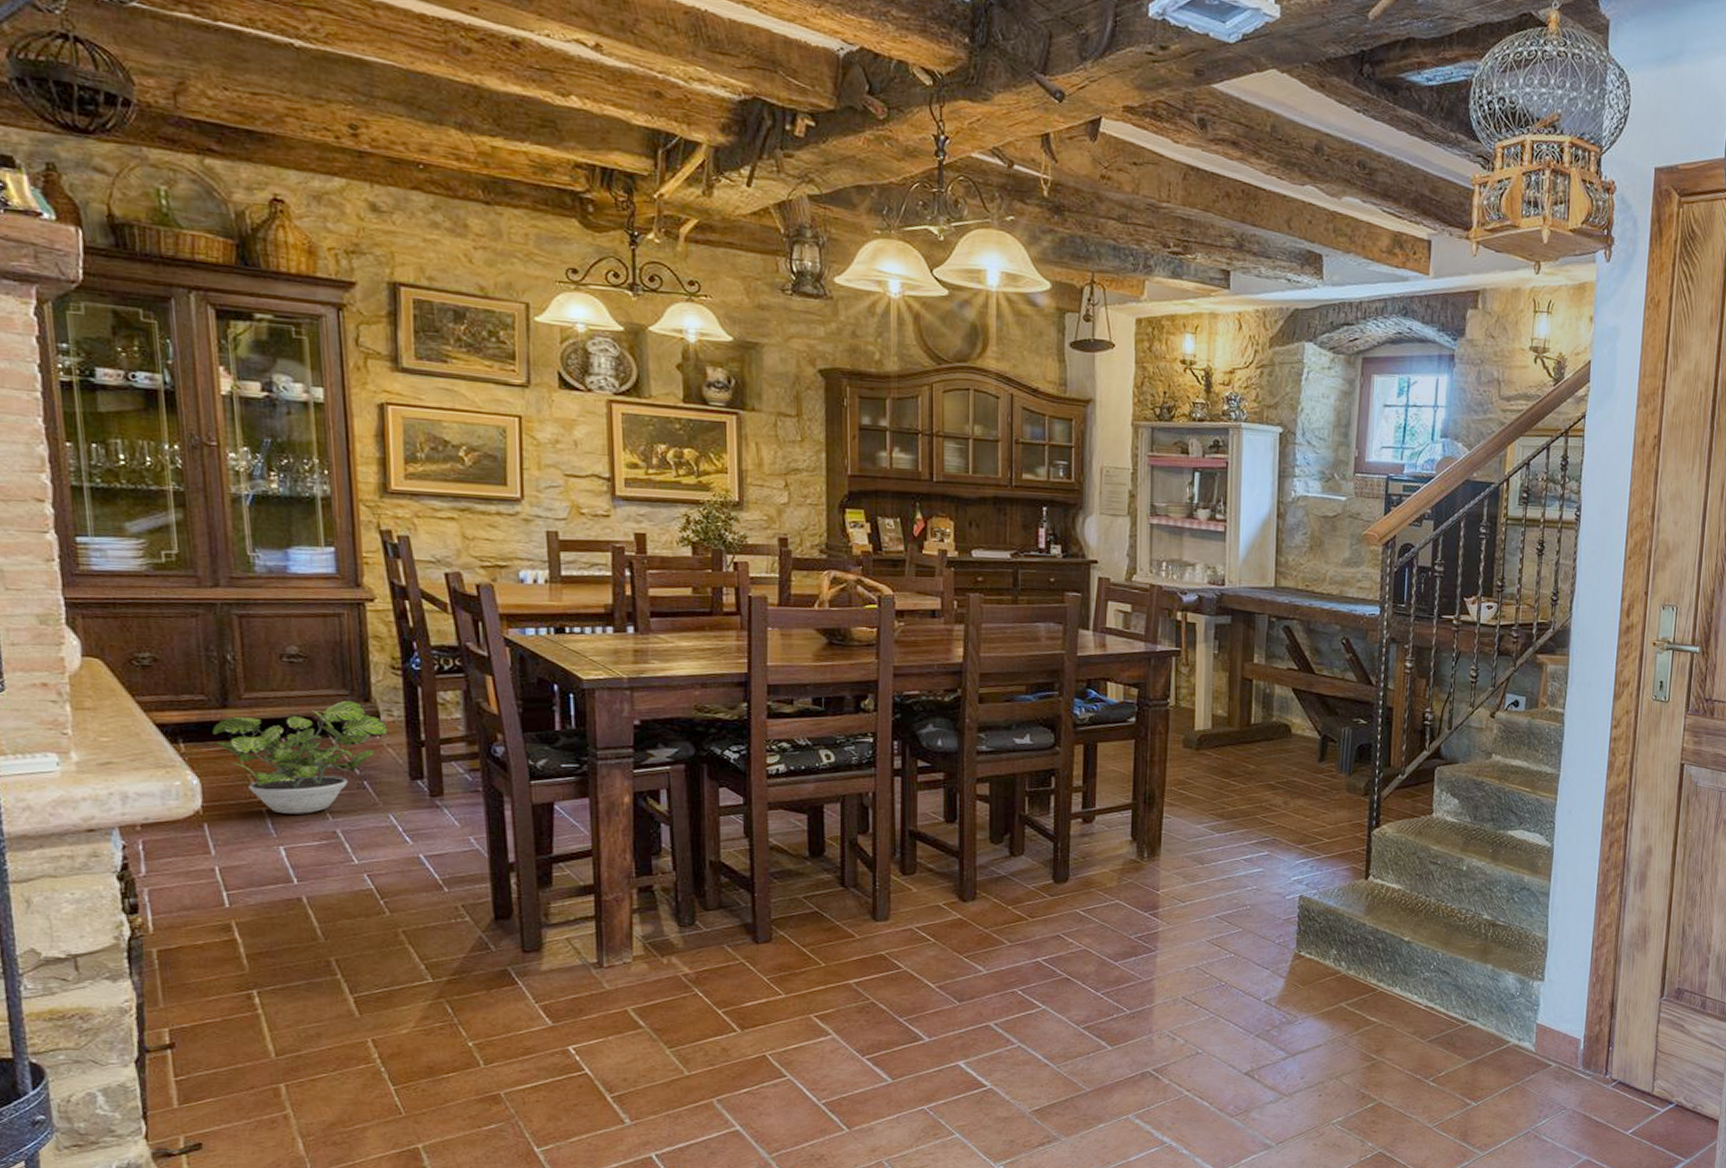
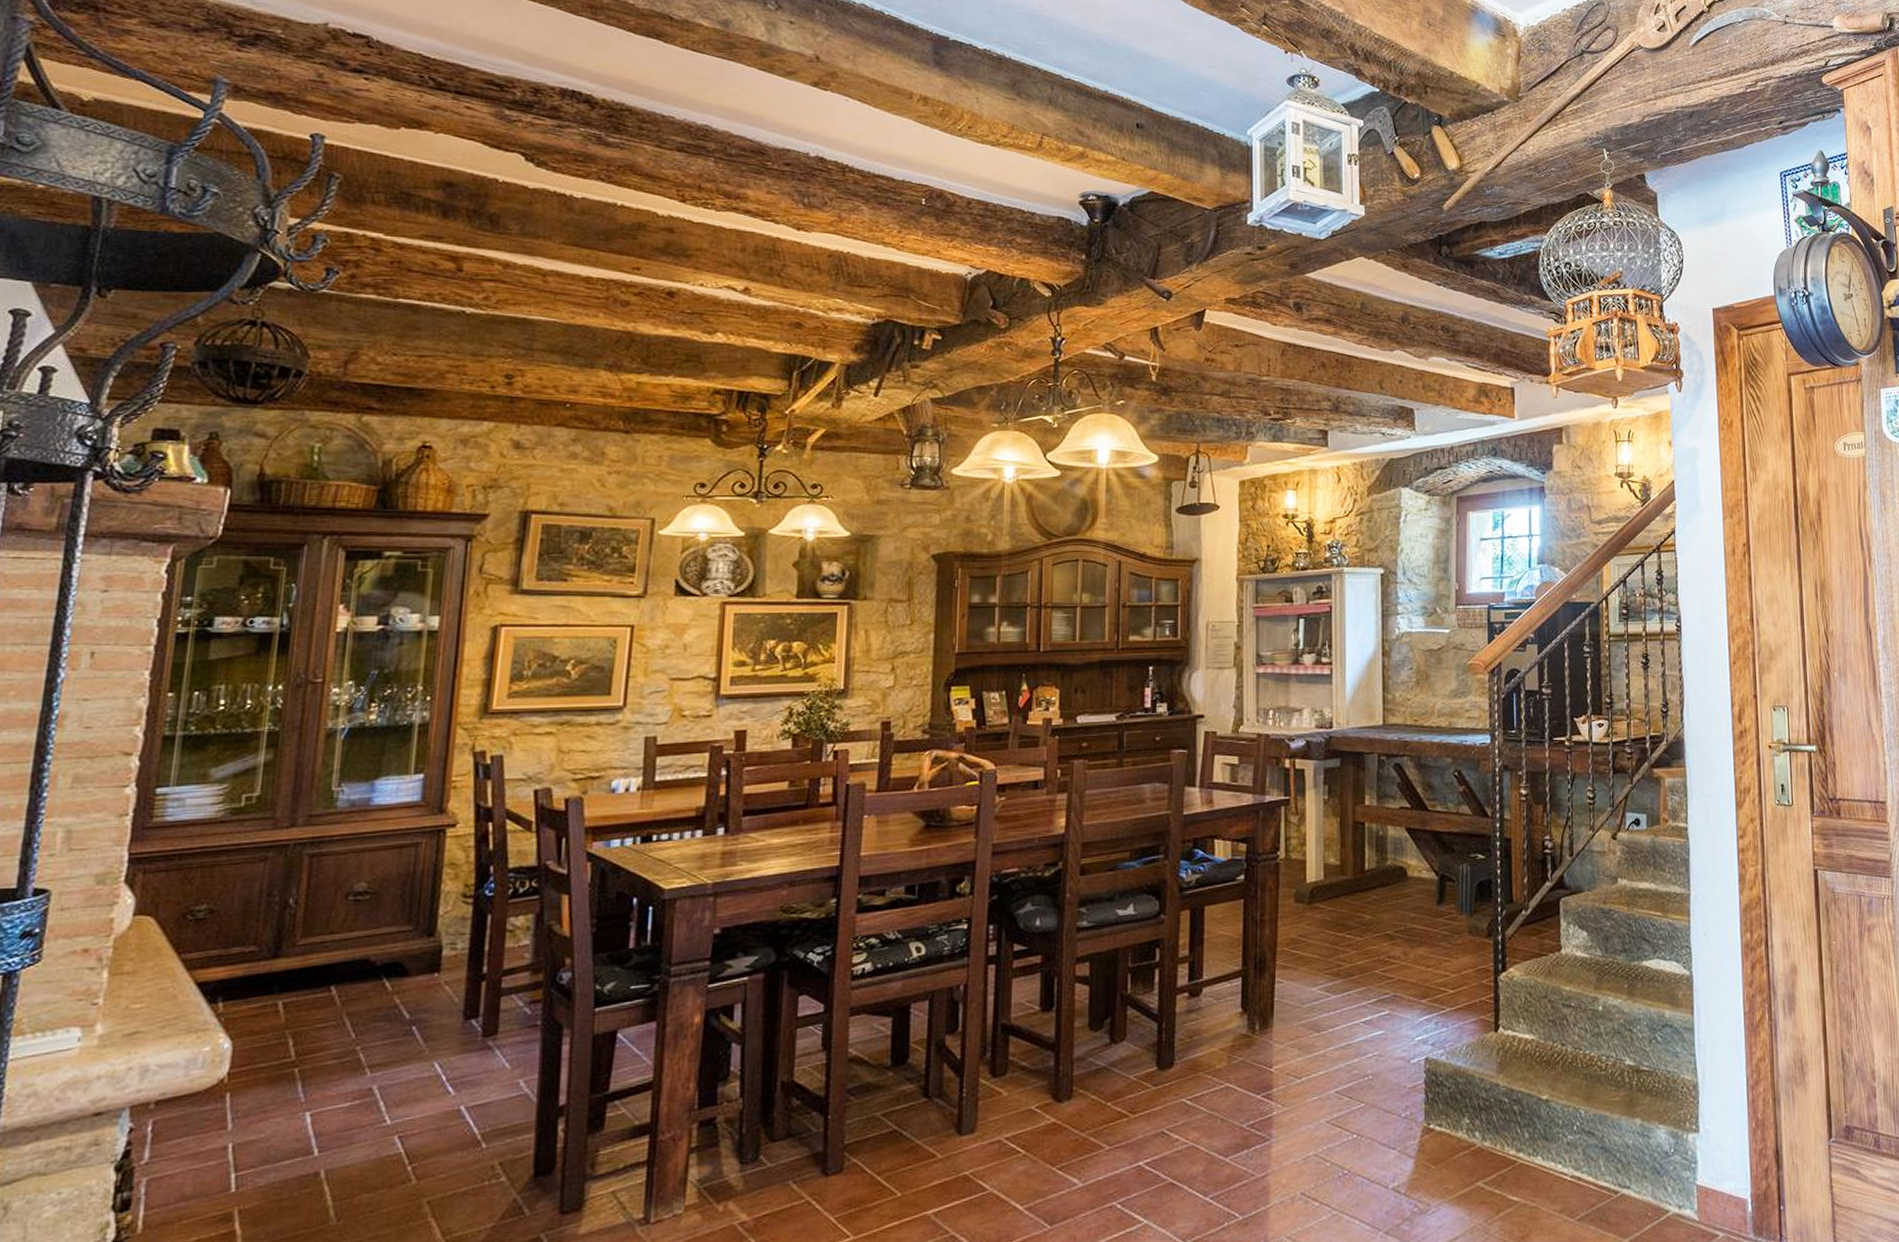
potted plant: present [212,700,388,814] -> none [257,936,448,1073]

